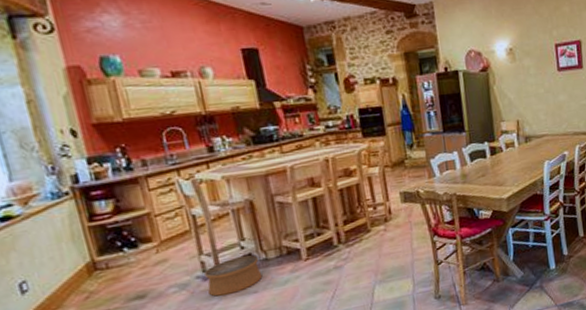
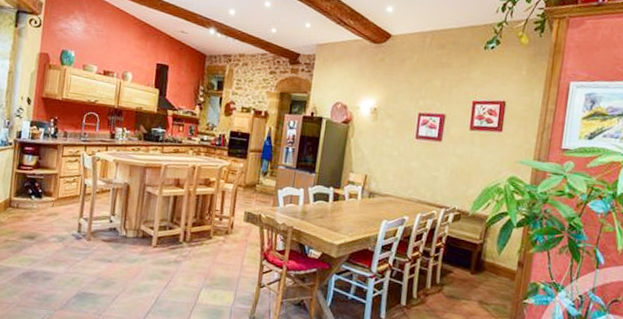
woven basket: present [204,255,263,297] -> none [77,227,119,257]

